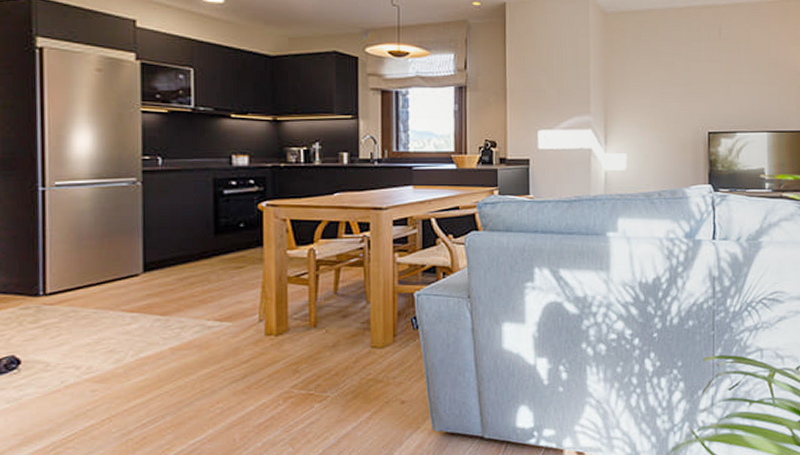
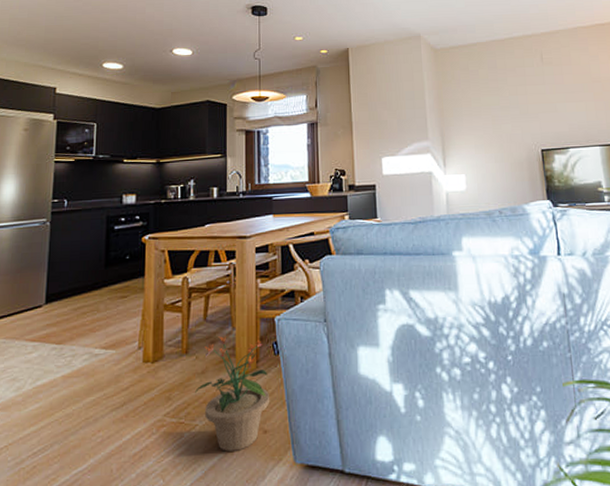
potted plant: none [326,310,408,421] -> present [195,336,270,452]

